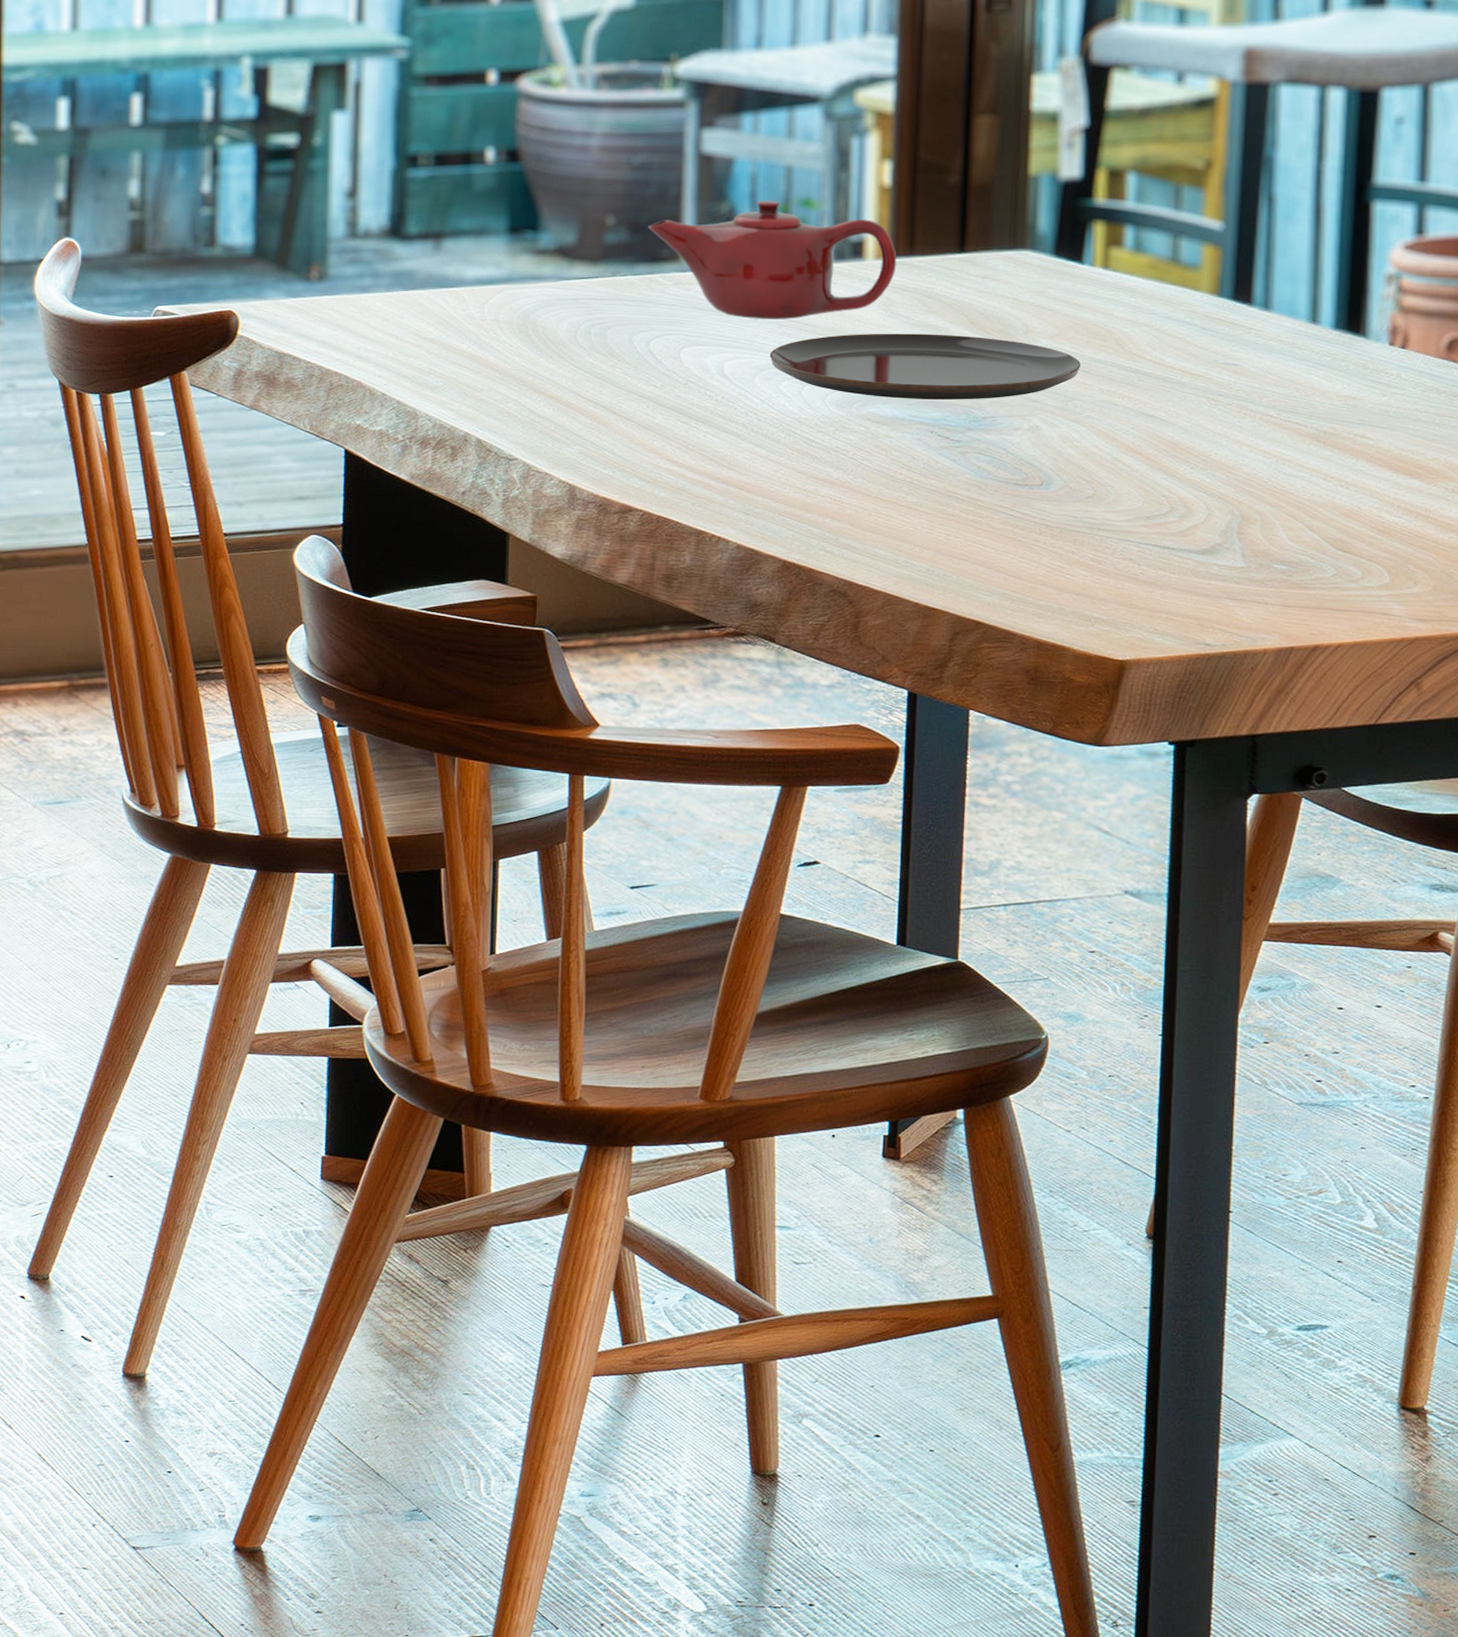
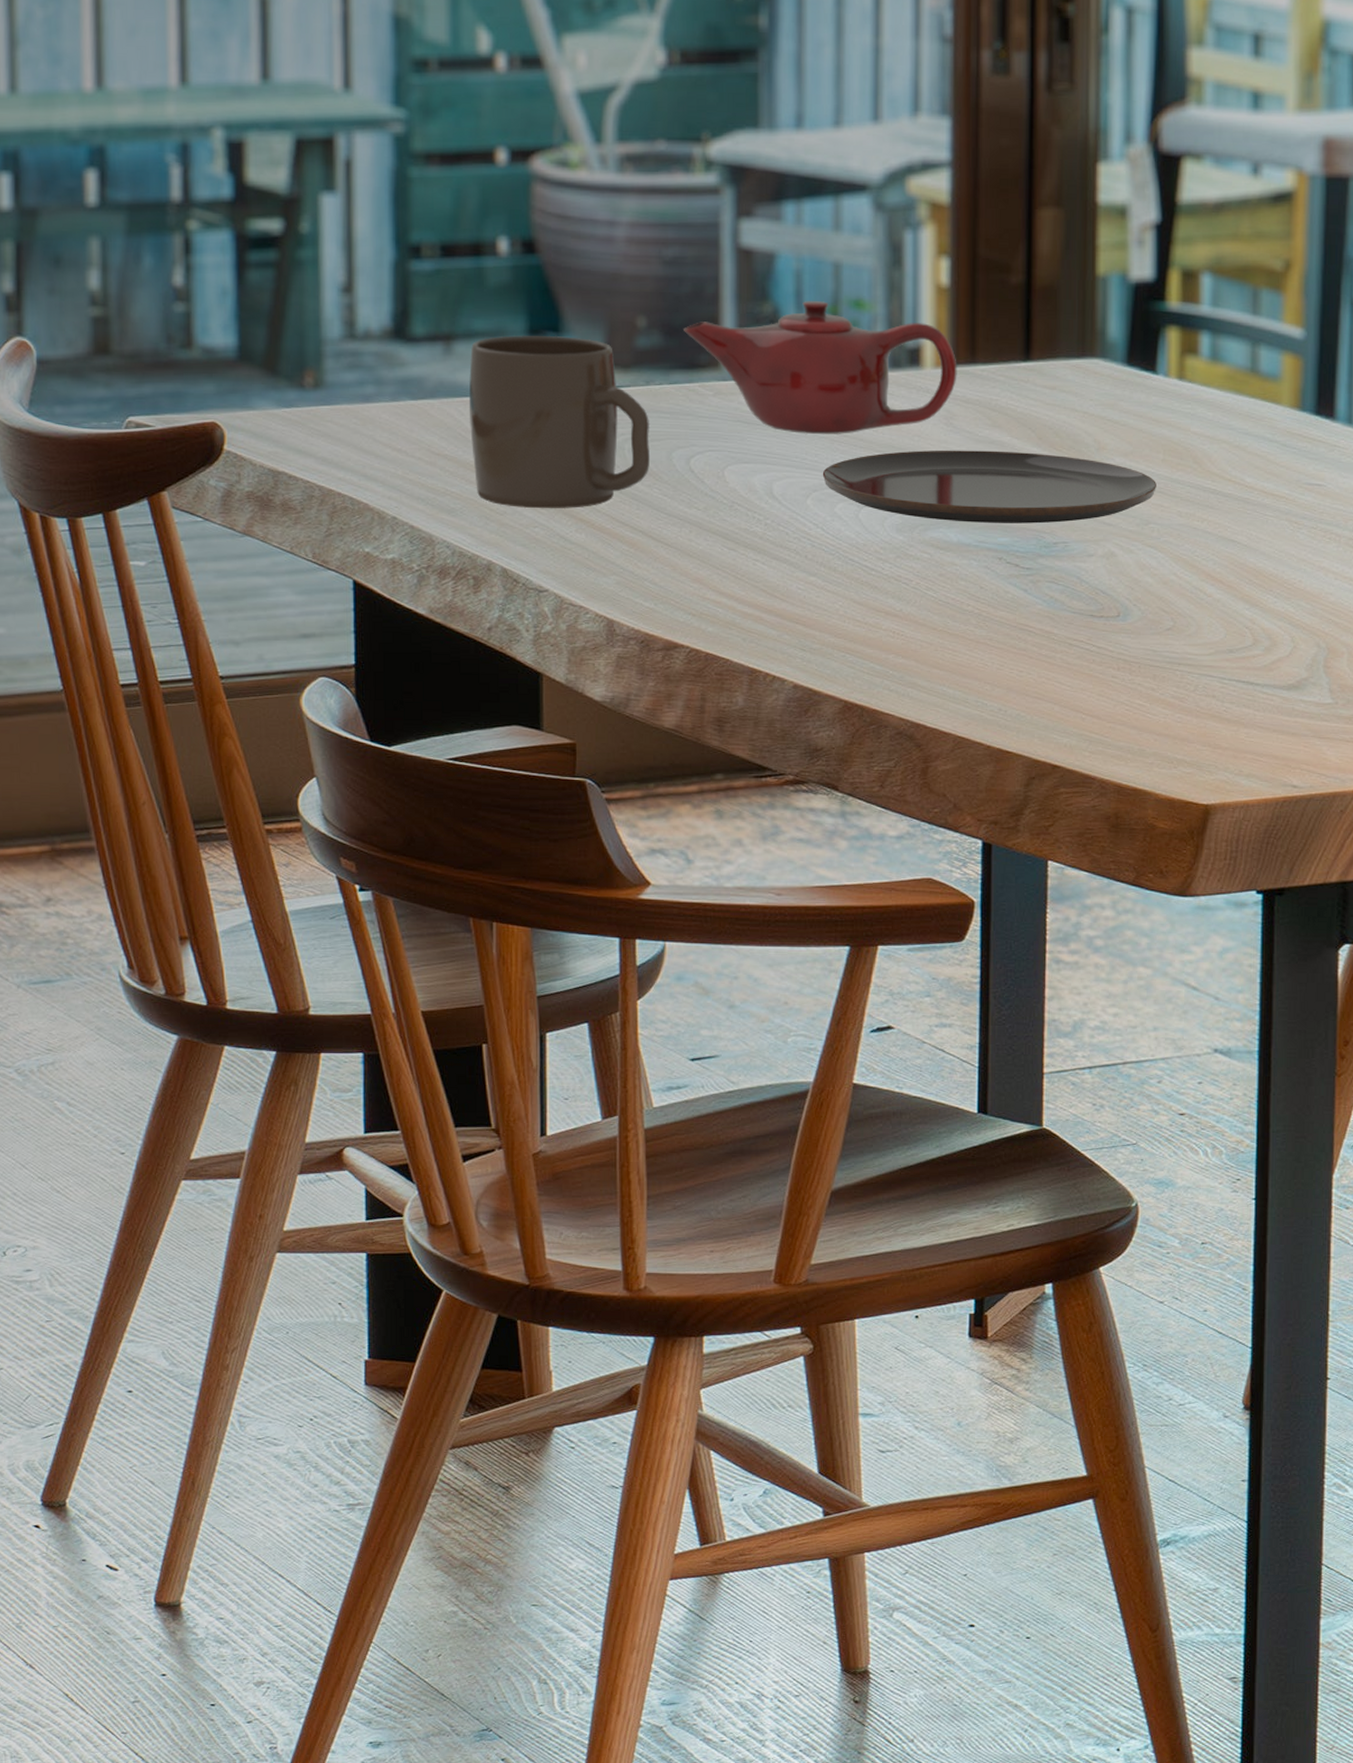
mug: none [453,233,615,387] -> present [468,335,650,509]

